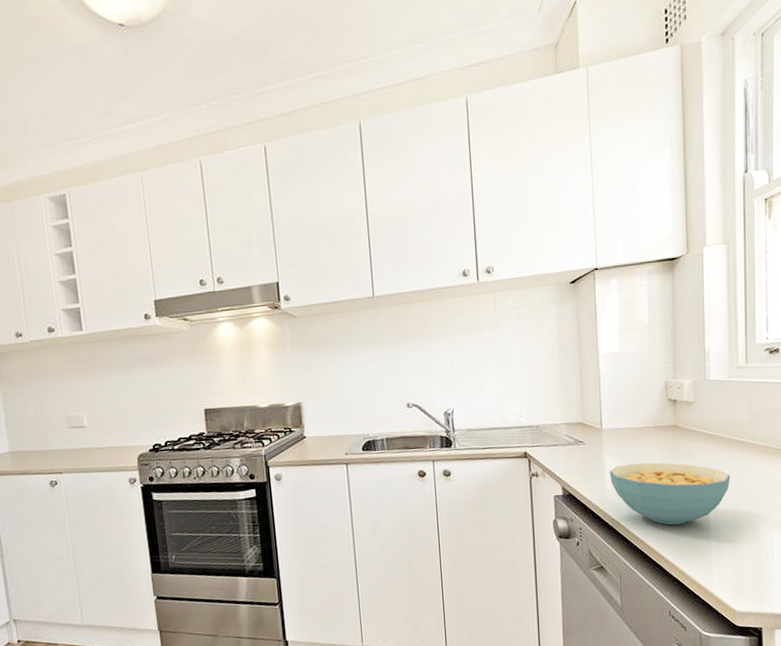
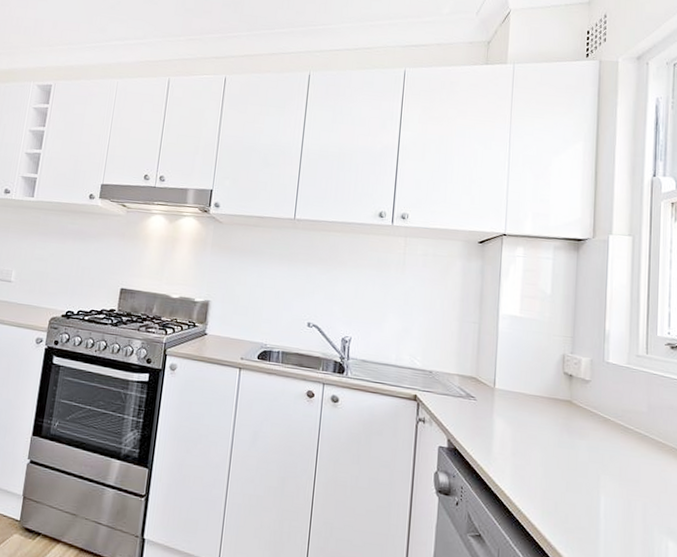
cereal bowl: present [609,462,731,525] -> none [497,429,625,508]

